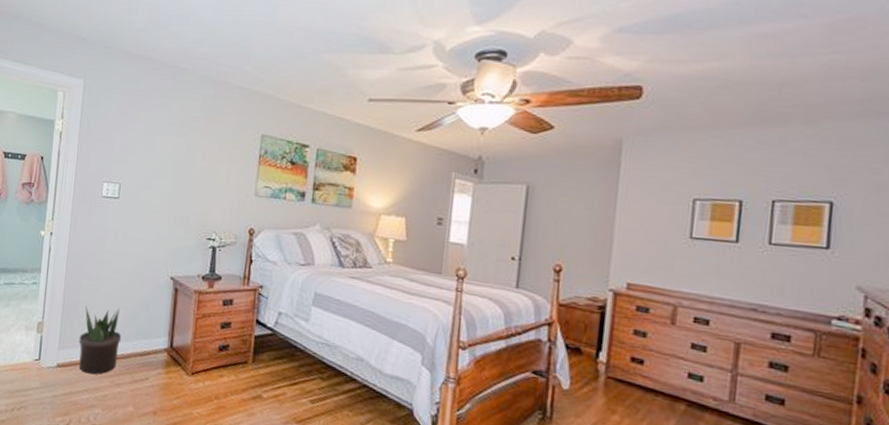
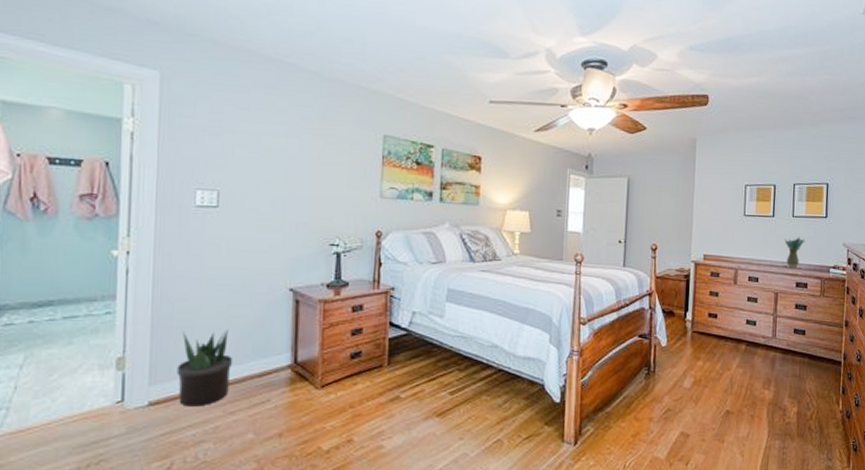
vase: none [753,271,790,314] -> present [784,237,805,269]

